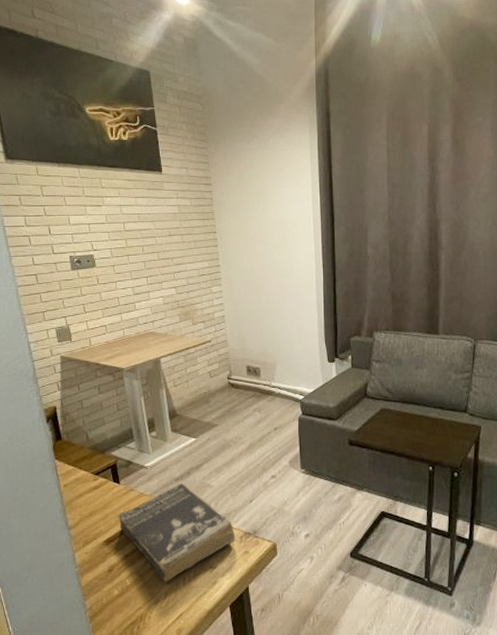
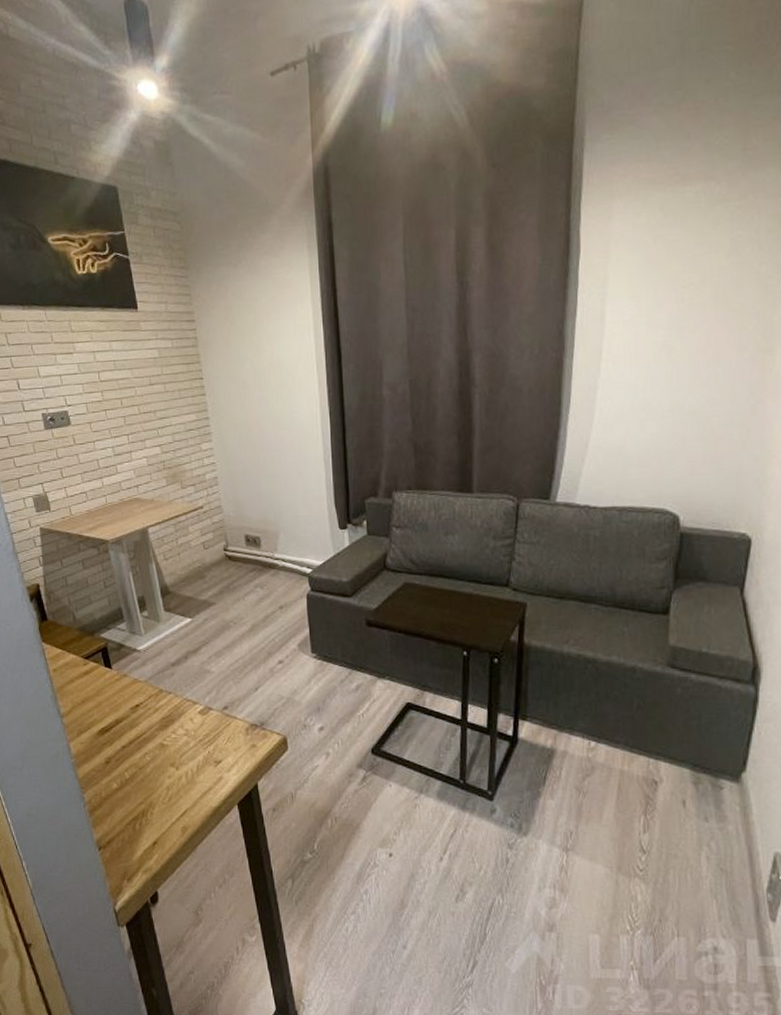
book: present [117,483,236,582] -> none [111,669,241,776]

